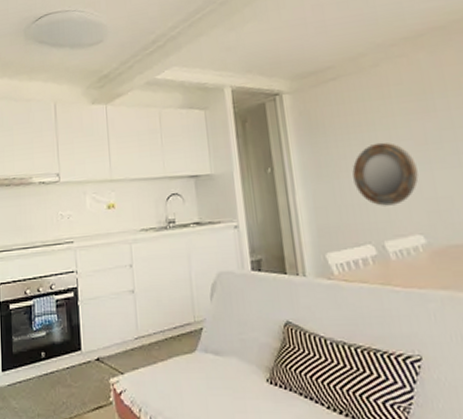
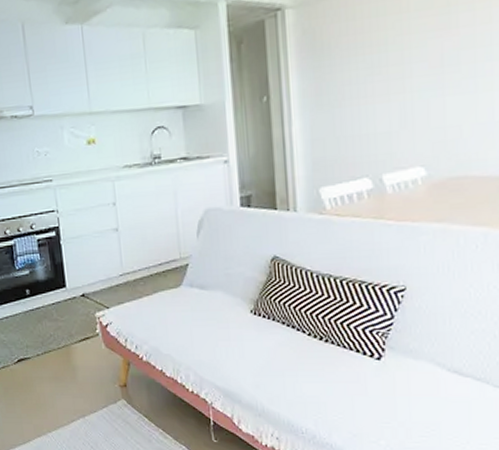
home mirror: present [352,142,419,206] -> none [356,64,428,137]

